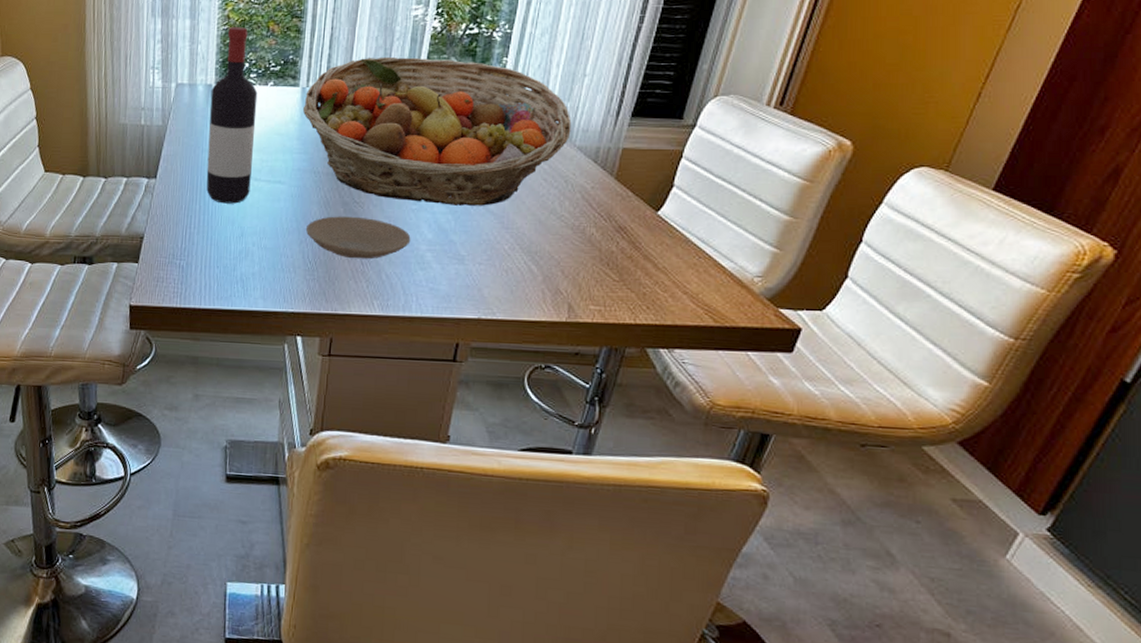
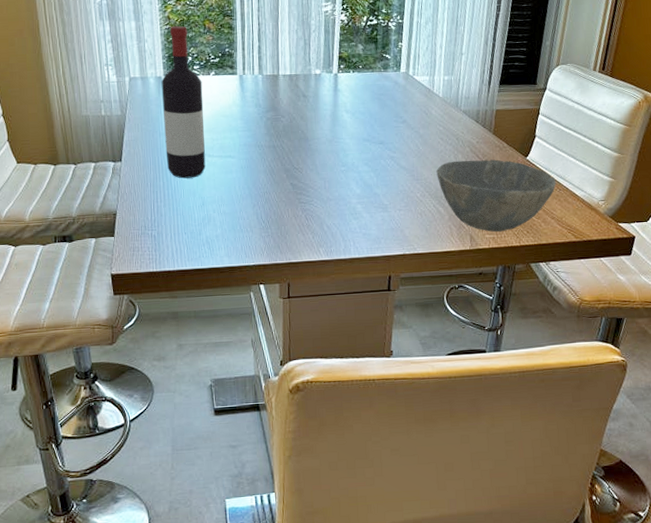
fruit basket: present [302,56,572,206] -> none [242,46,457,165]
plate: present [306,216,411,260] -> none [257,180,344,216]
bowl: none [533,209,695,304] -> present [436,159,556,232]

